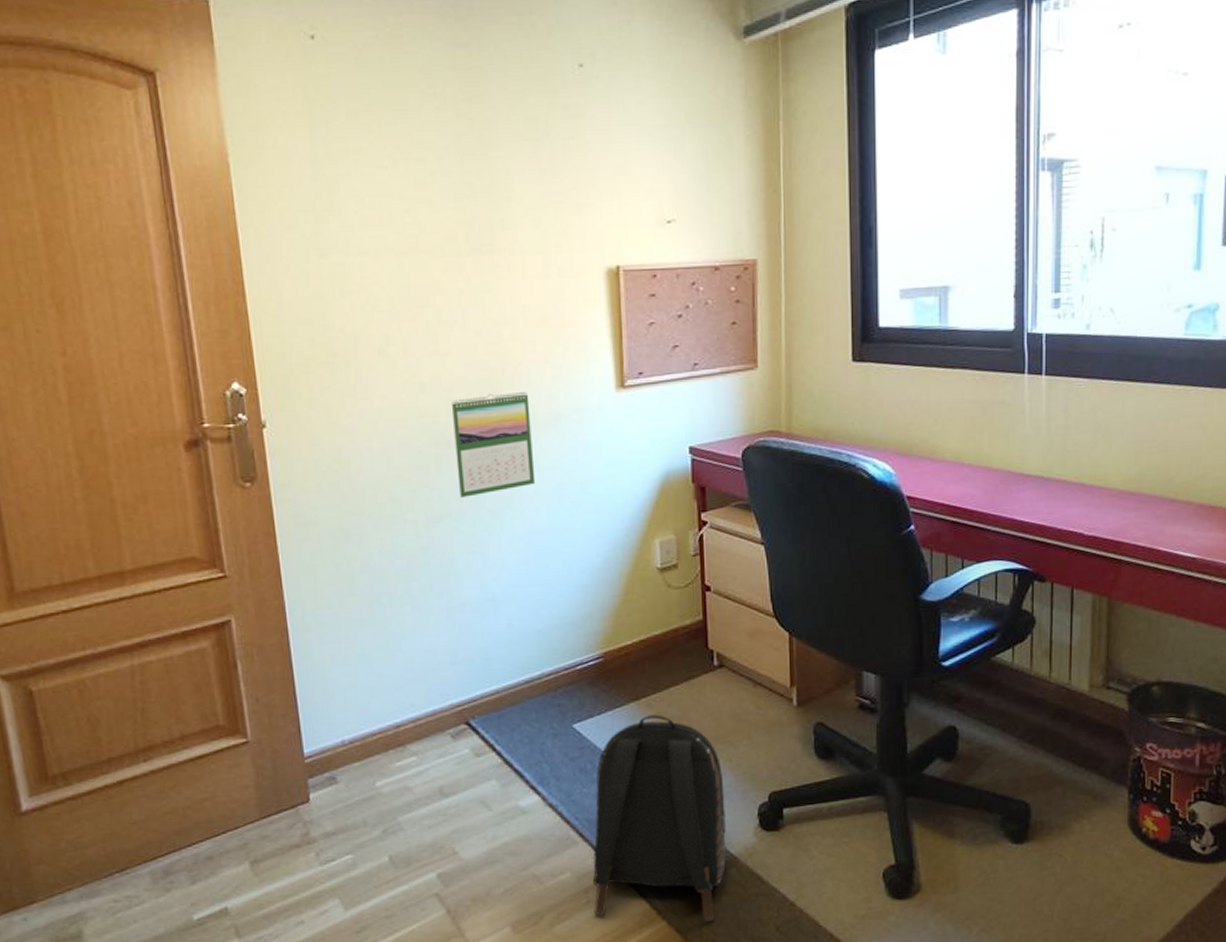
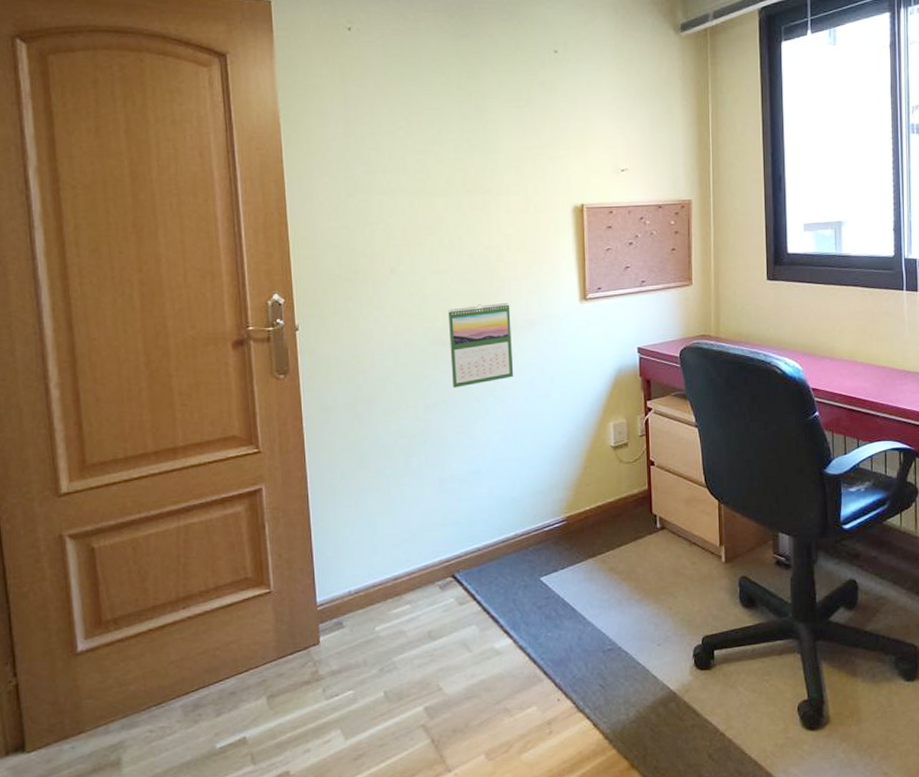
backpack: present [593,714,728,922] -> none [555,569,669,750]

